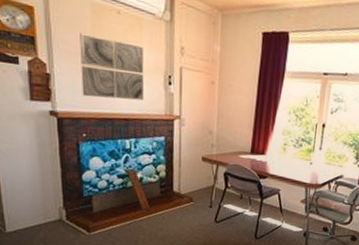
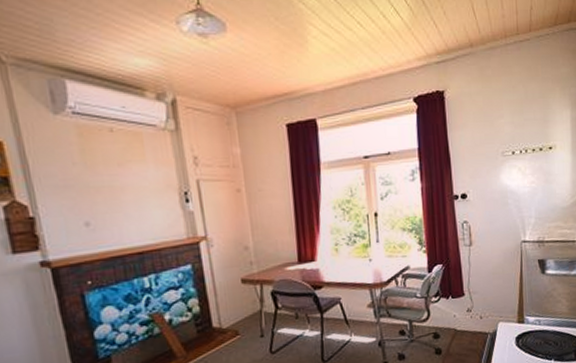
wall art: present [80,32,145,101] -> none [66,161,159,236]

